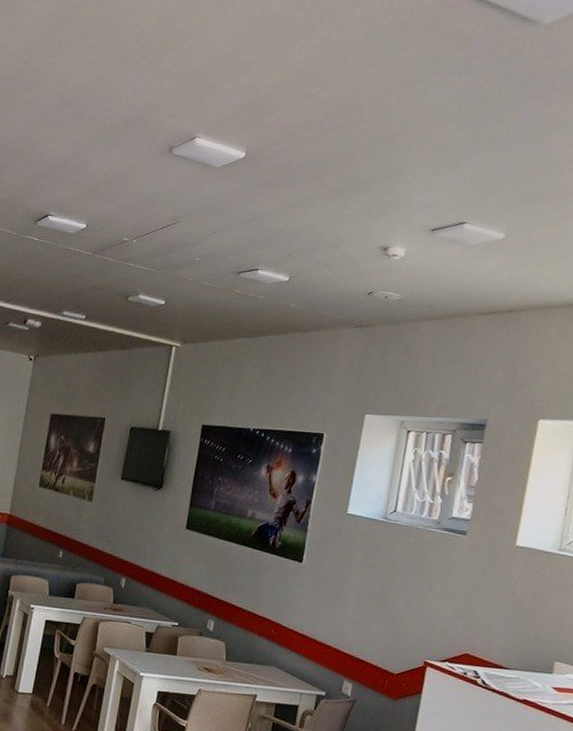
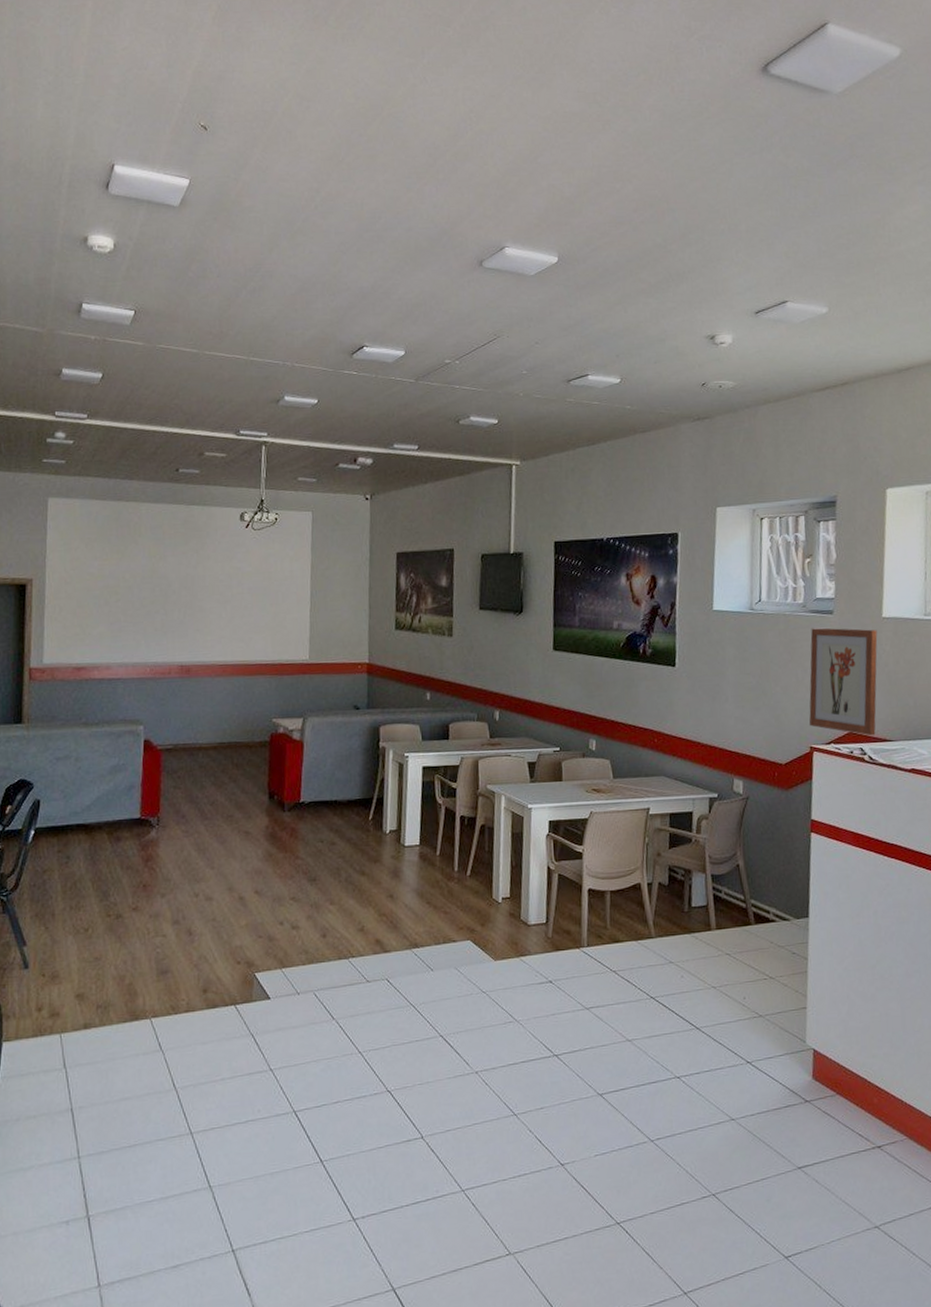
wall art: none [426,546,509,661] -> present [809,627,878,736]

